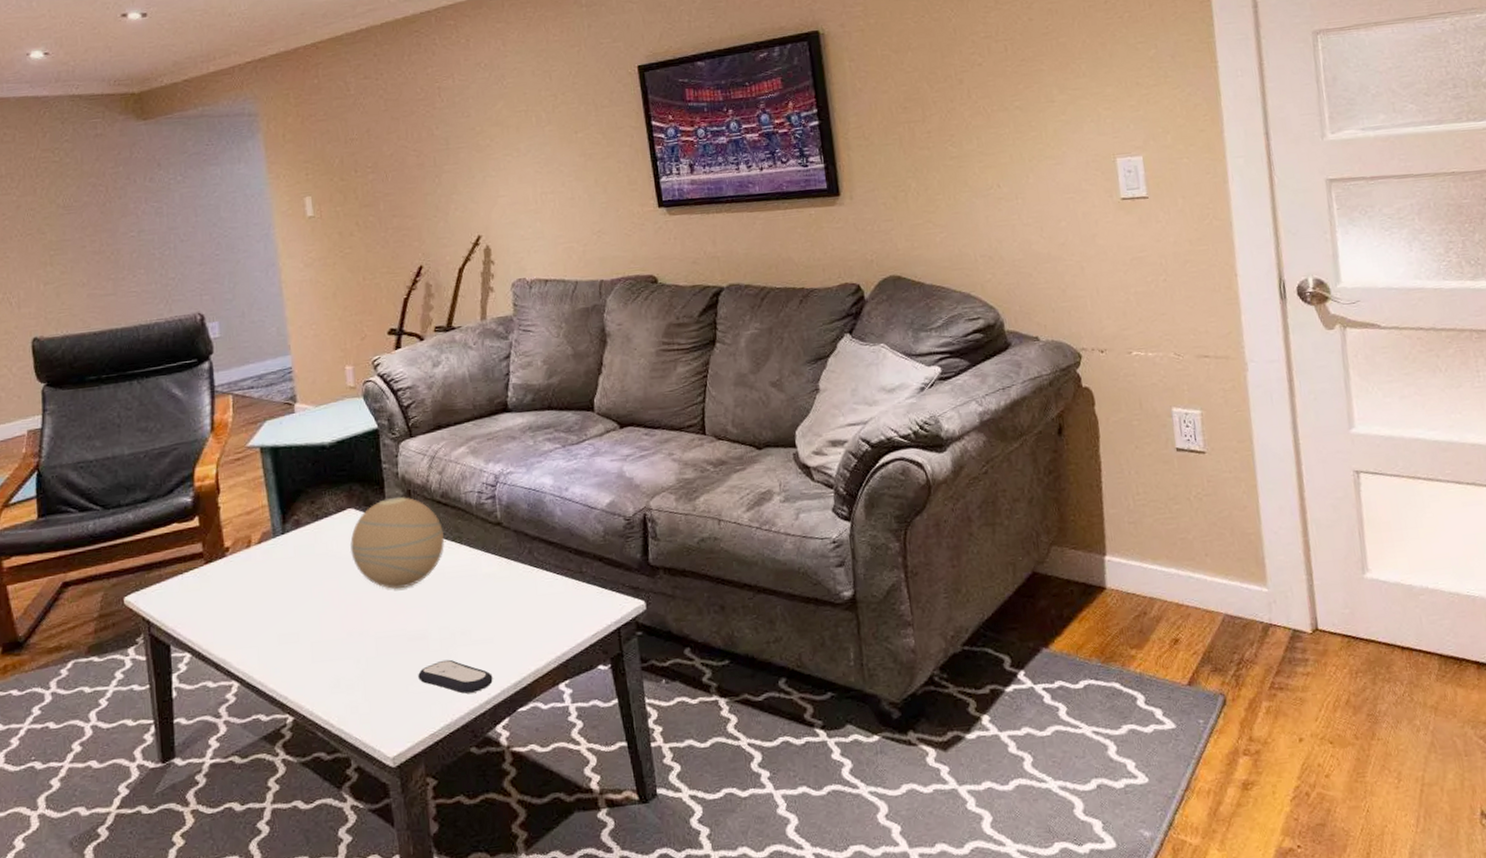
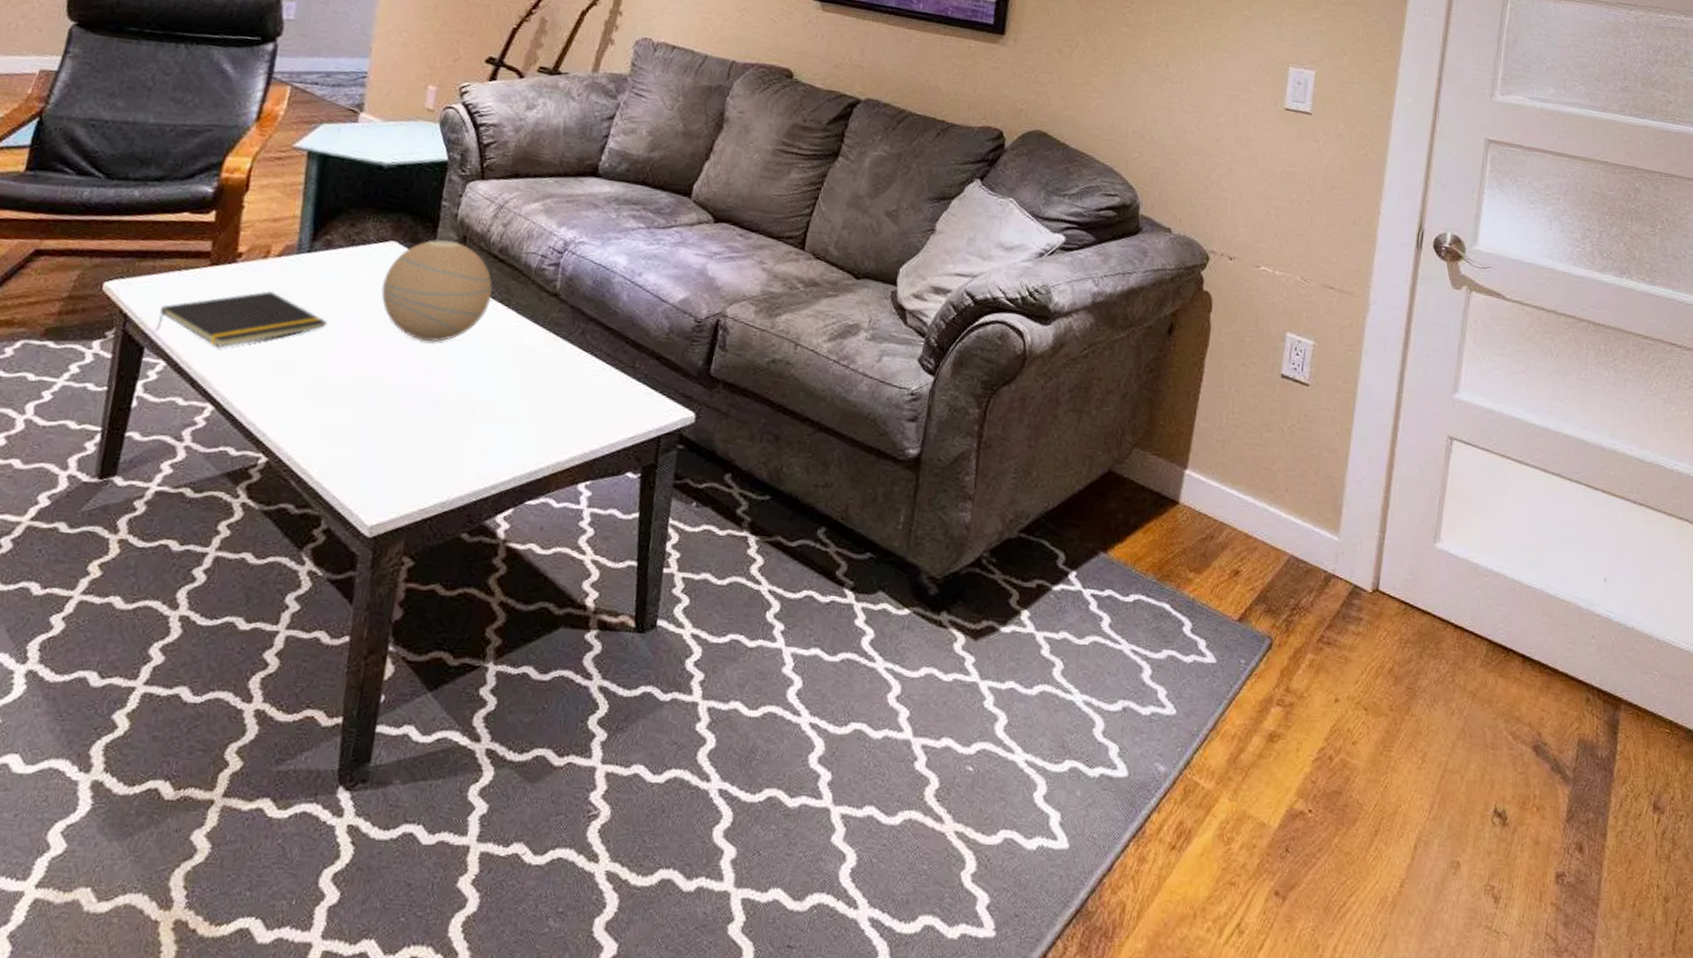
notepad: none [175,575,312,632] -> present [155,291,327,347]
remote control: present [418,659,493,694] -> none [422,430,507,474]

